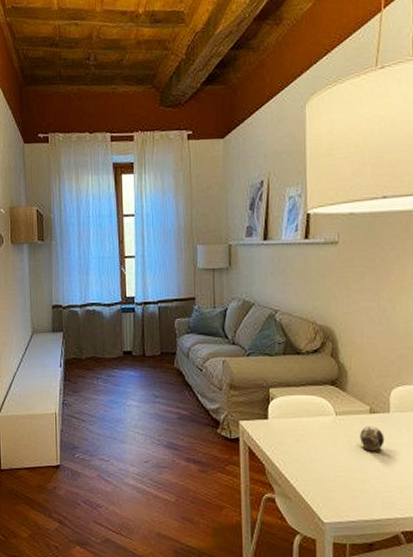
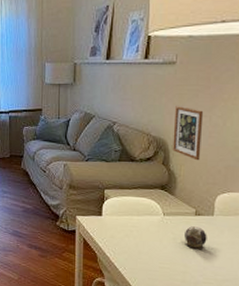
picture frame: none [340,290,371,351] -> present [172,106,204,161]

